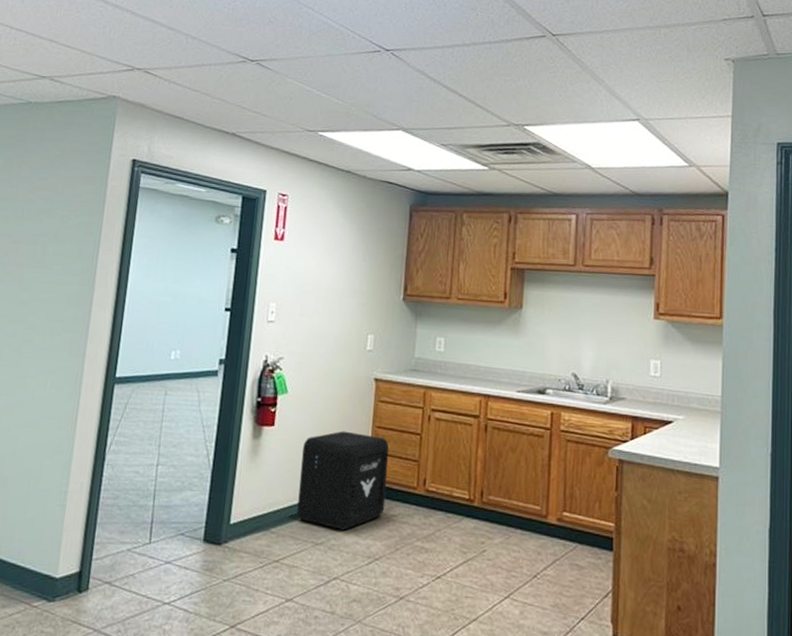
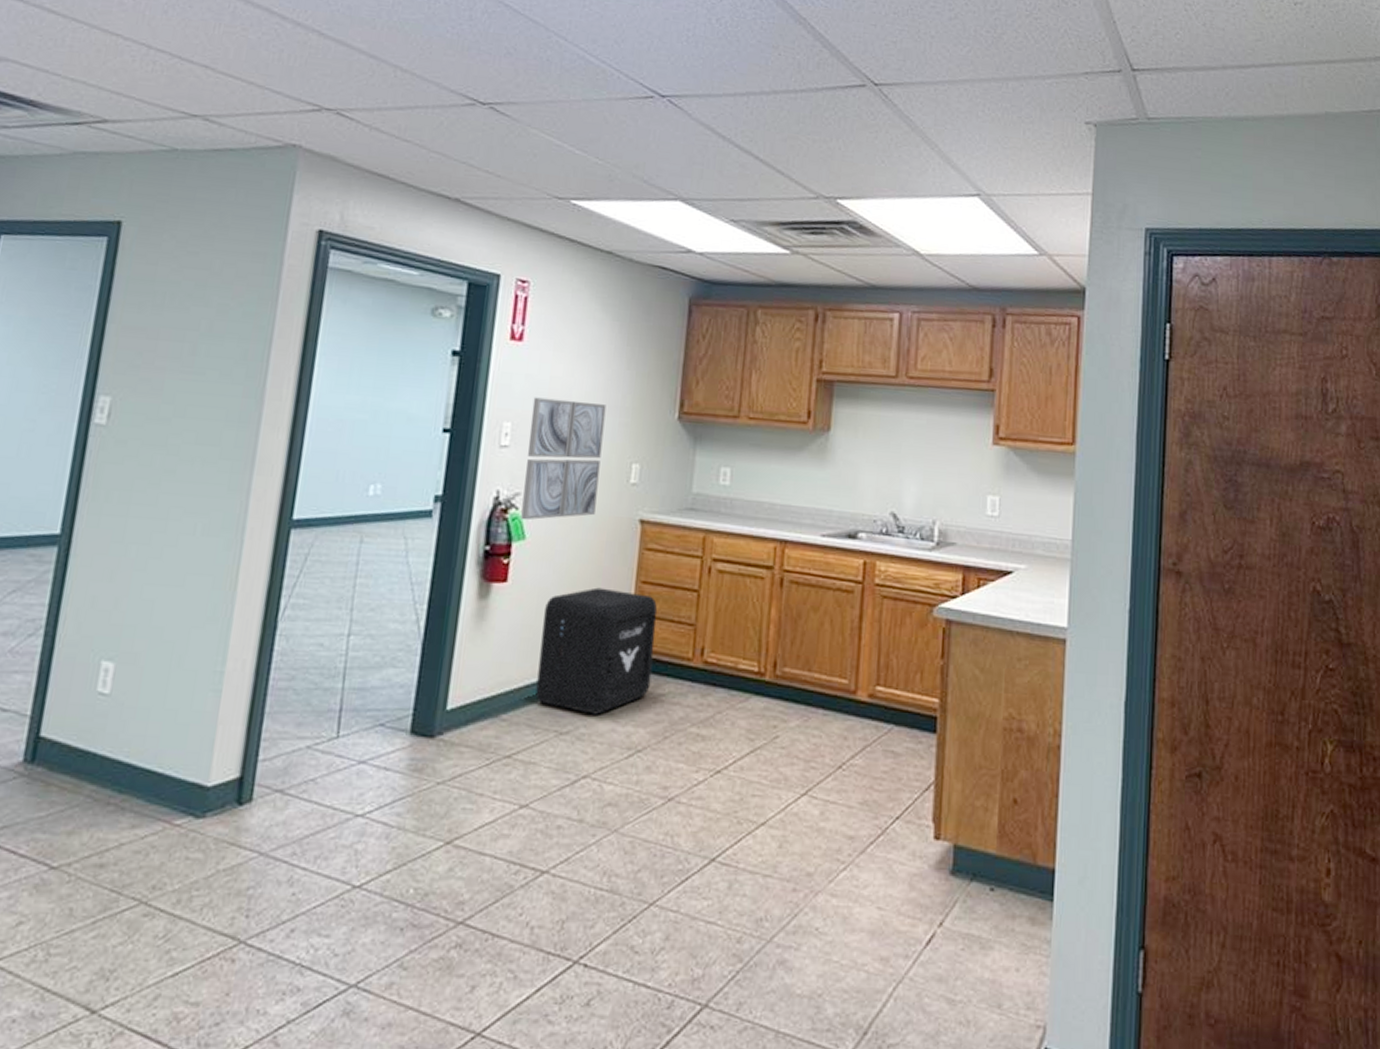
wall art: none [284,283,348,379] -> present [521,397,606,521]

